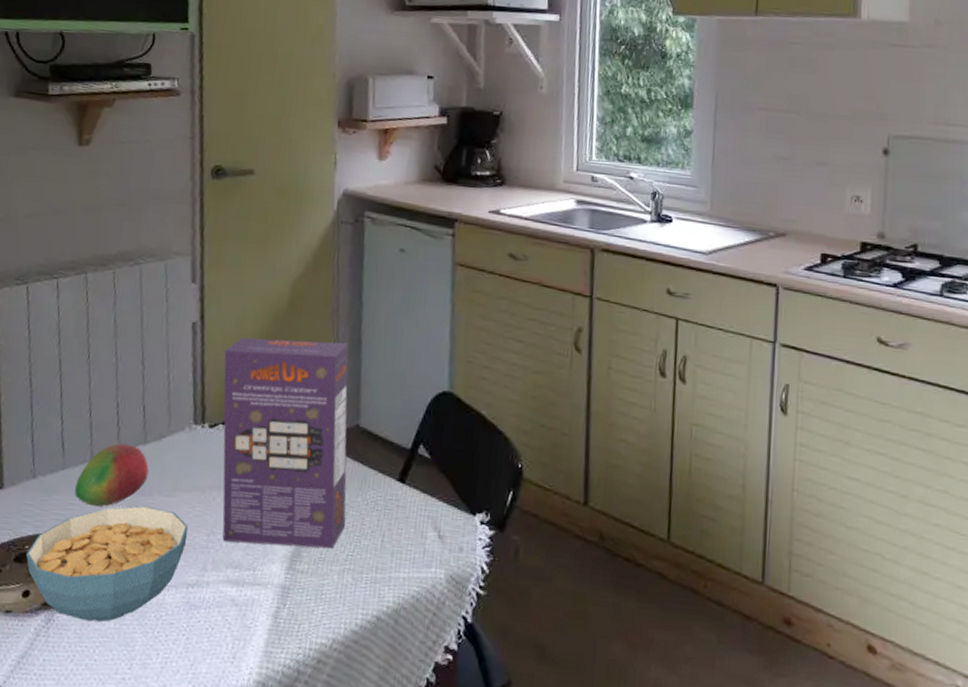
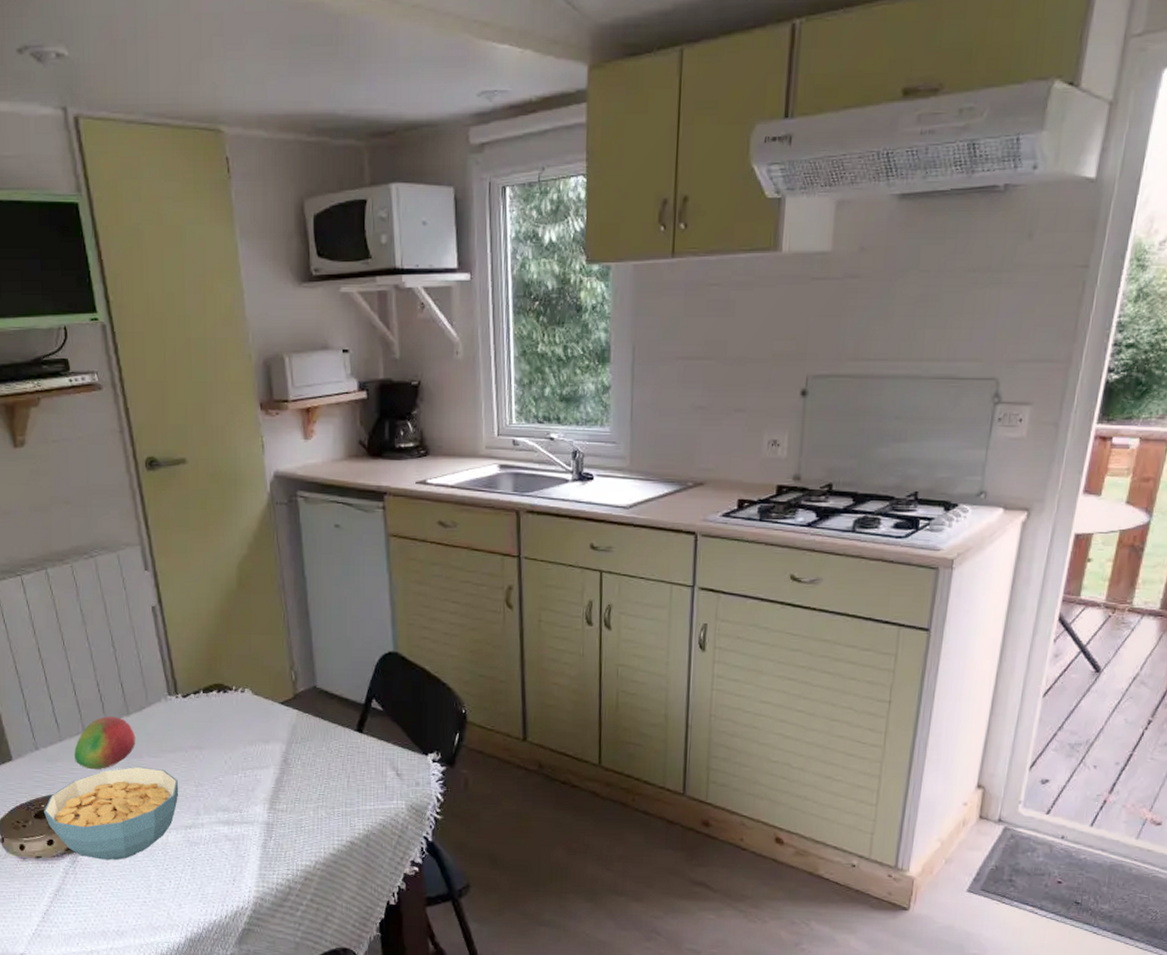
cereal box: present [222,337,349,549] -> none [185,614,315,791]

